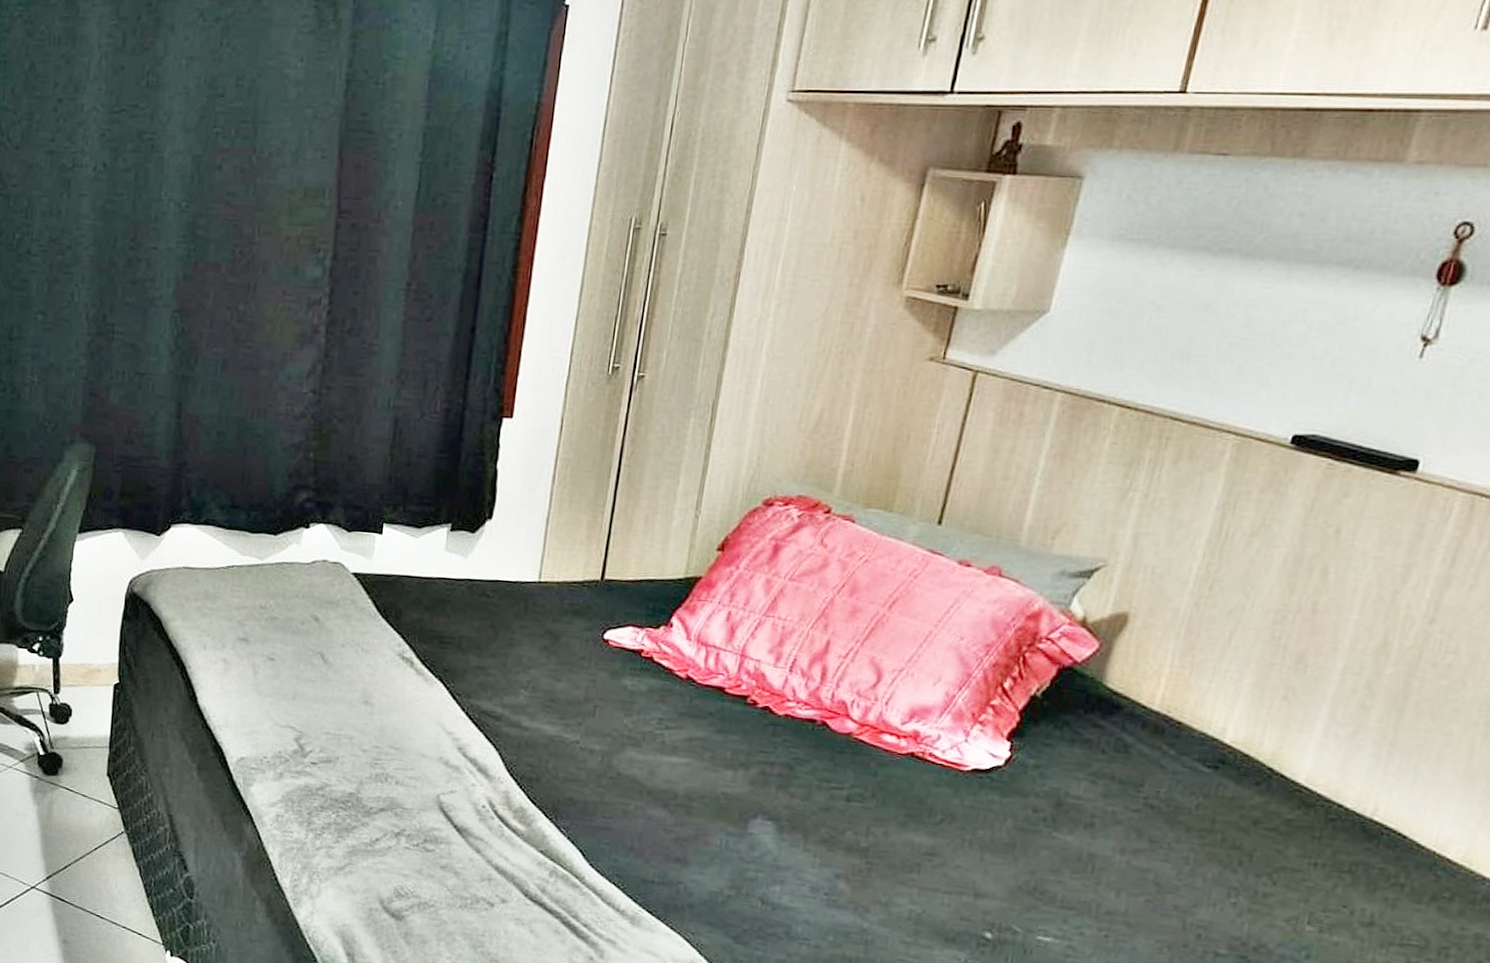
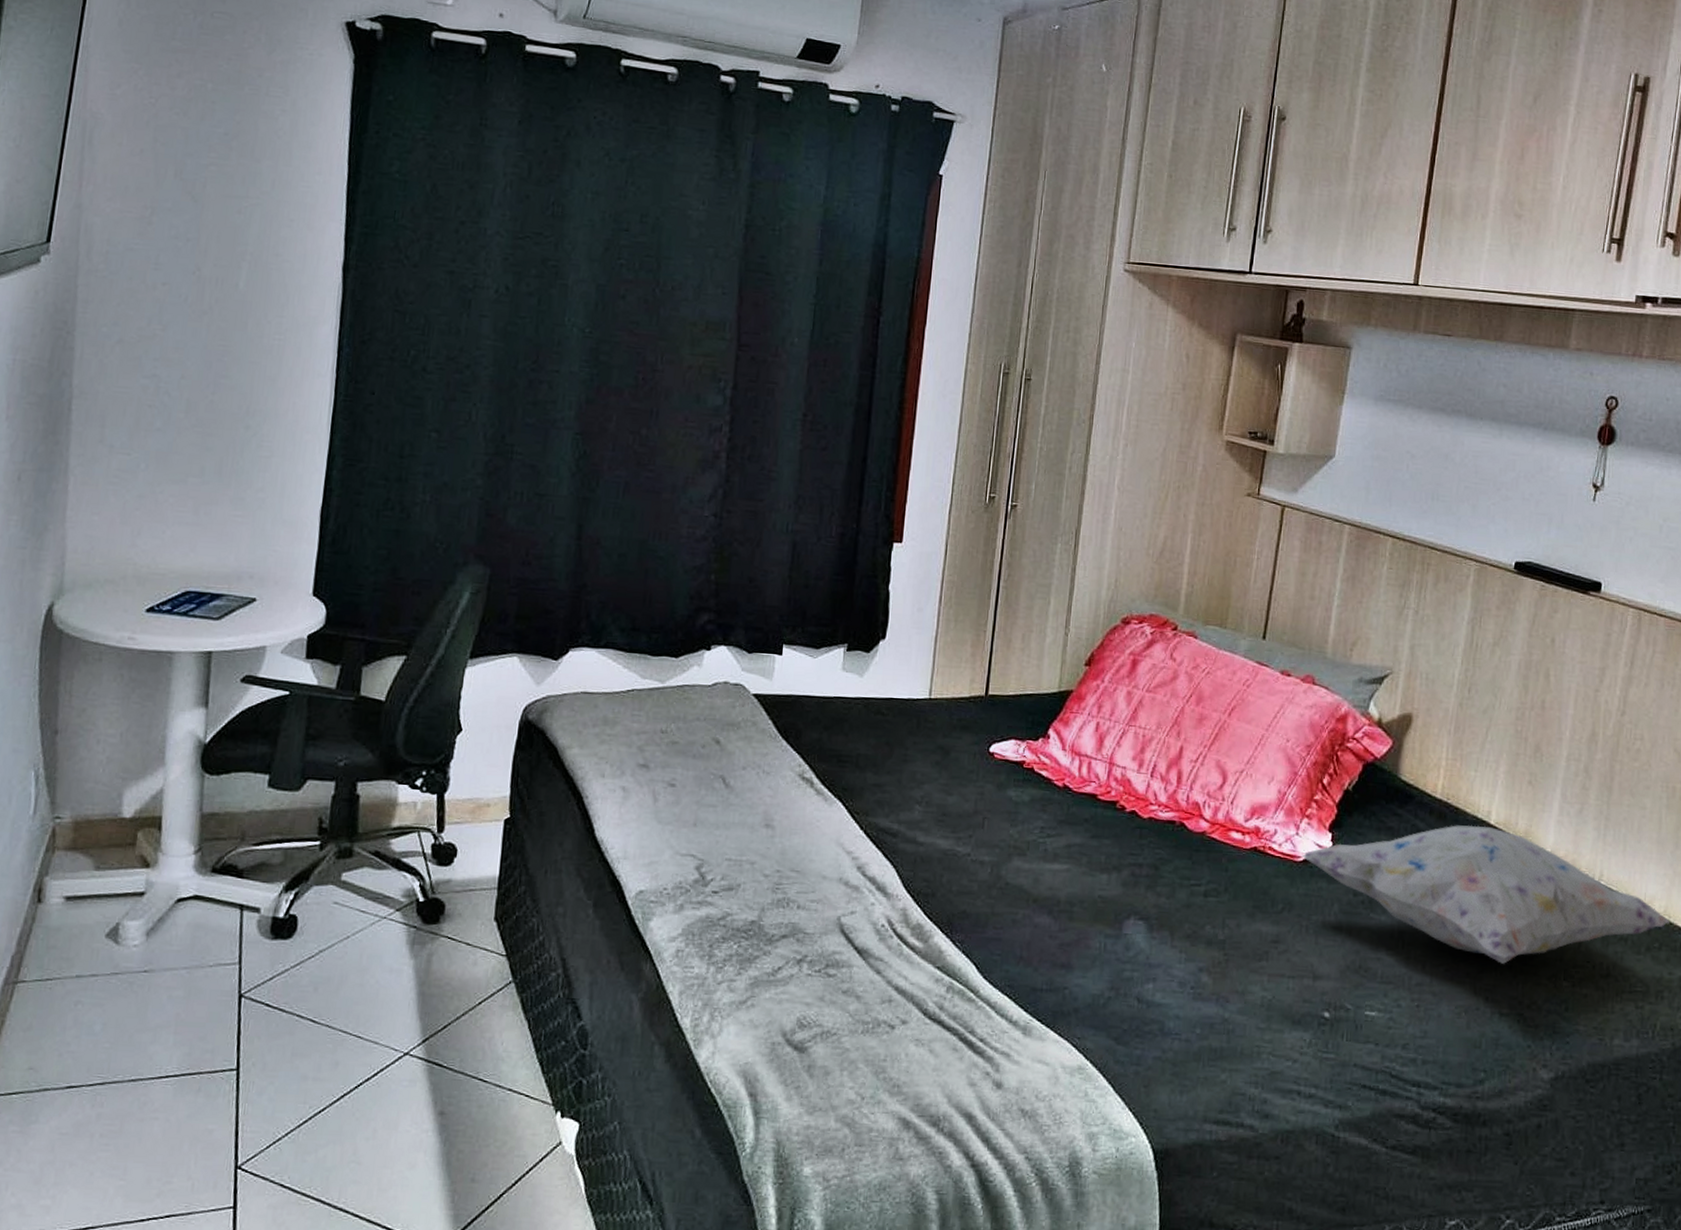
decorative pillow: none [970,741,1470,900] -> present [1302,825,1669,964]

